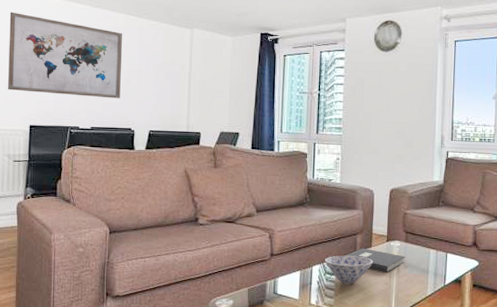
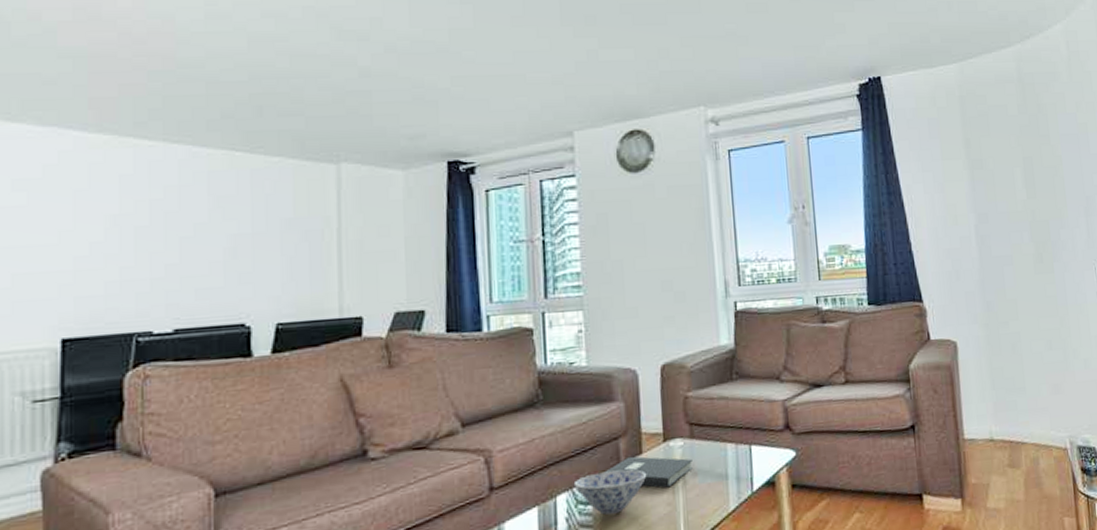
wall art: present [8,12,123,99] -> none [19,160,224,287]

